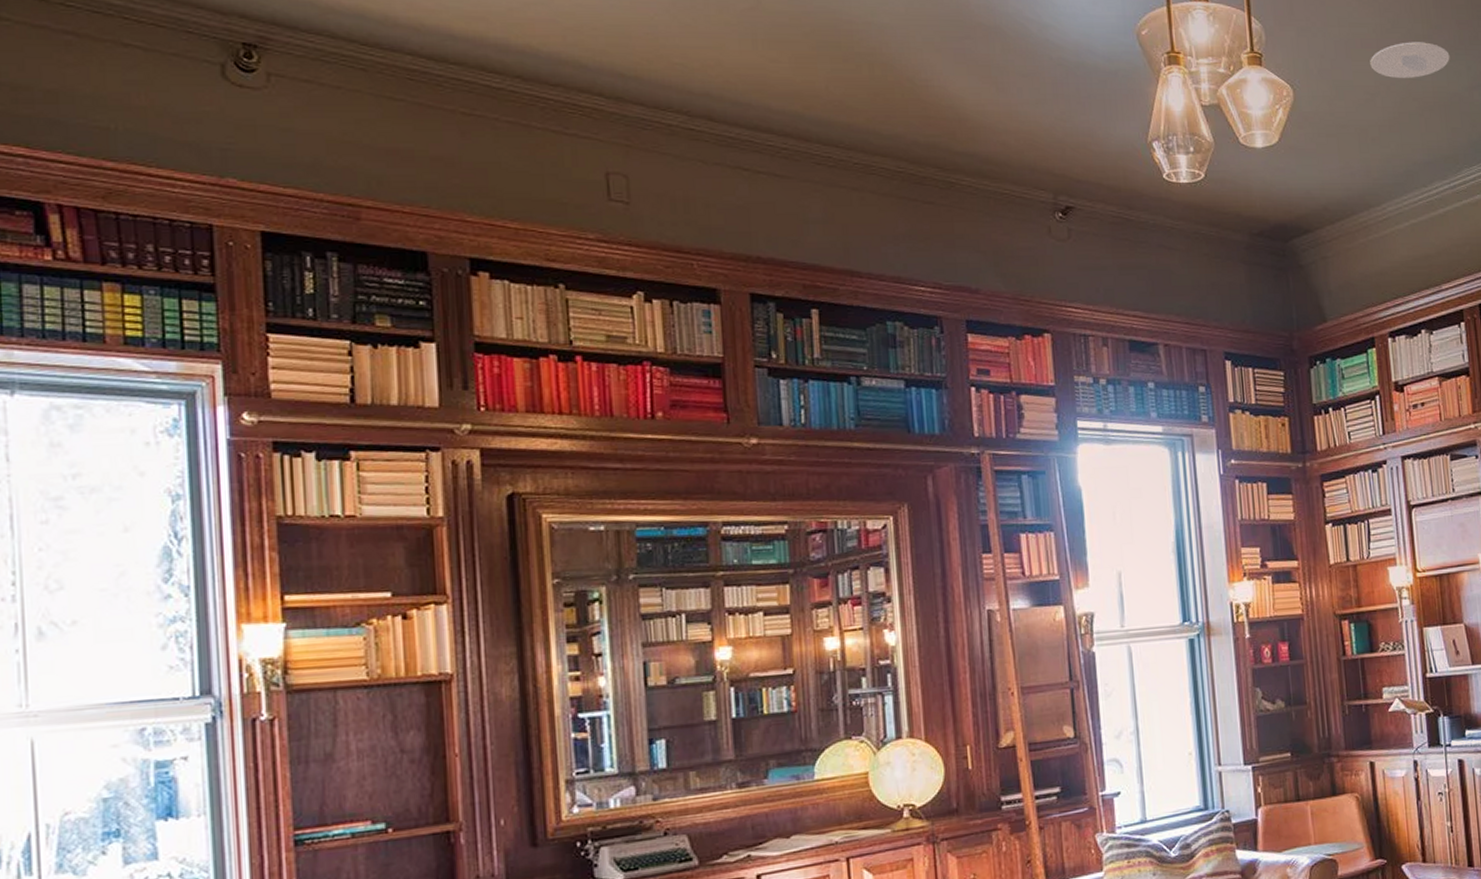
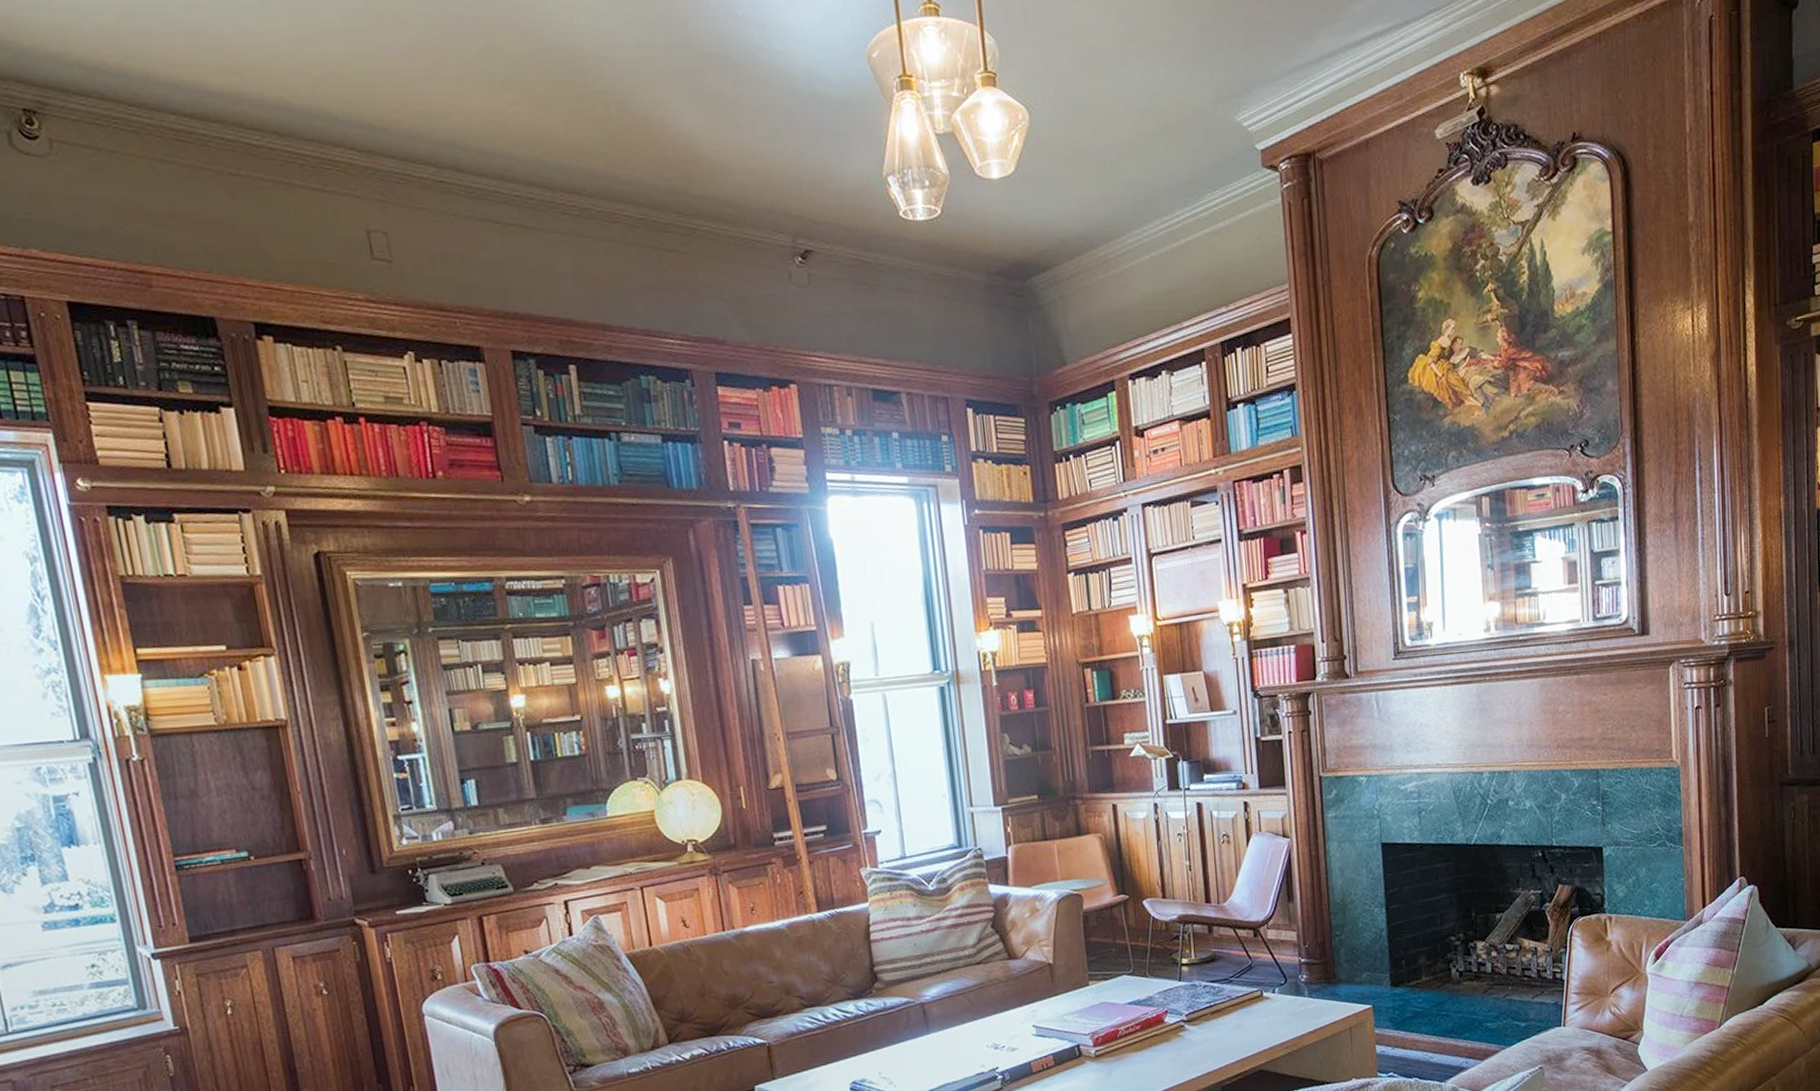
recessed light: present [1370,42,1450,78] -> none [1108,51,1192,94]

